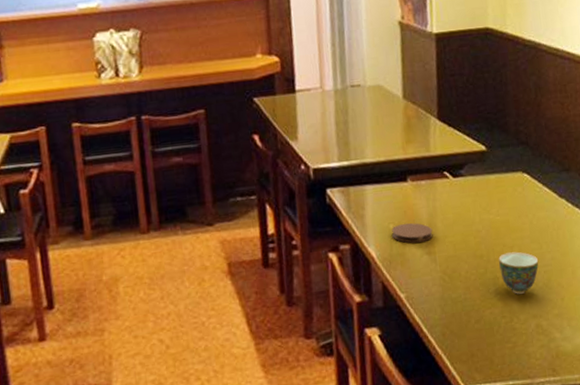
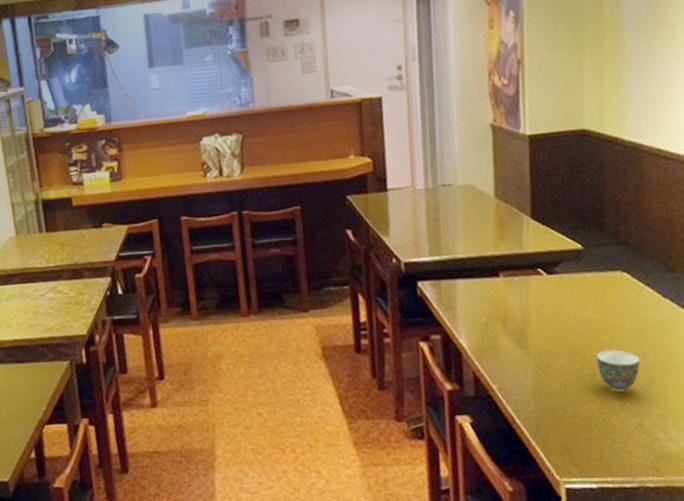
coaster: present [392,223,433,243] -> none [483,317,526,336]

